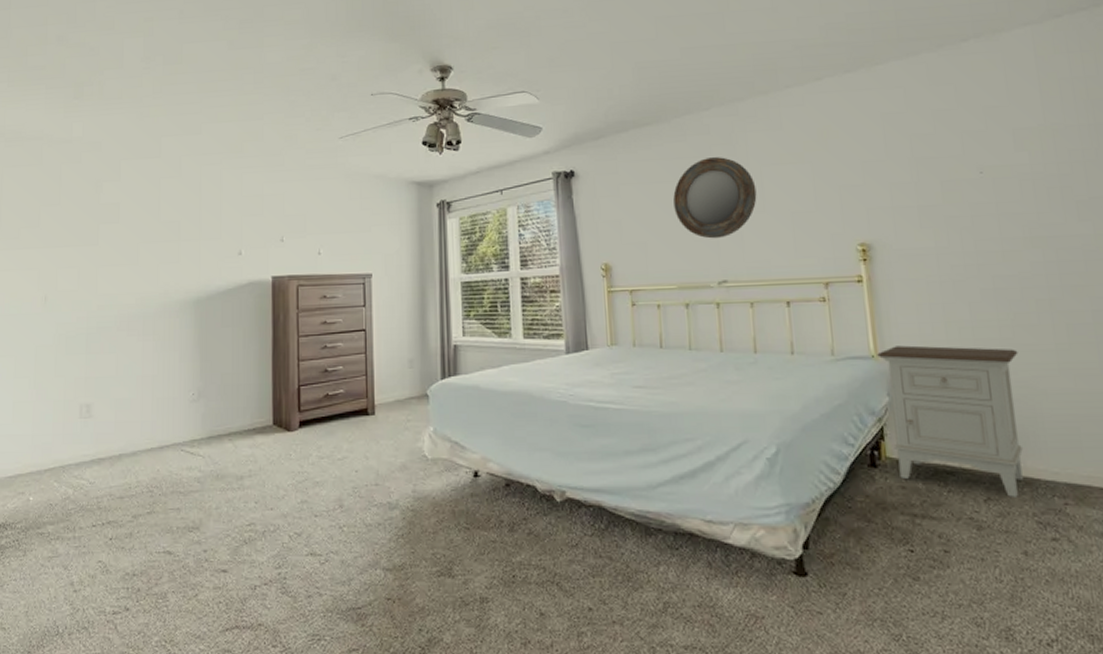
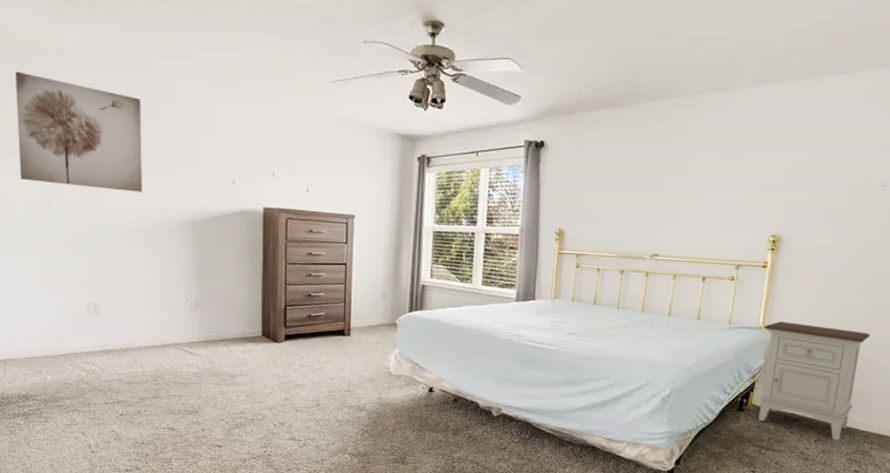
wall art: none [18,166,146,276] -> present [15,71,142,192]
home mirror: present [673,157,757,239] -> none [625,144,699,218]

